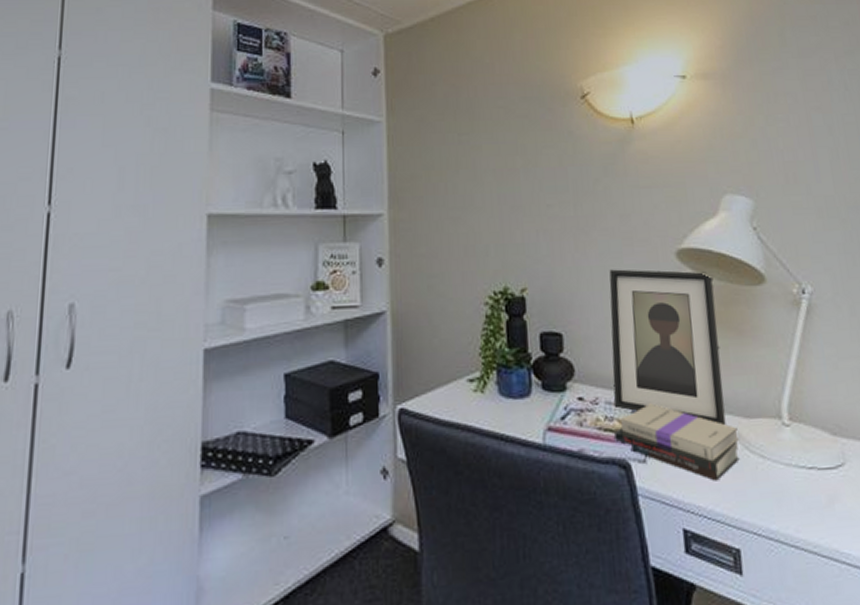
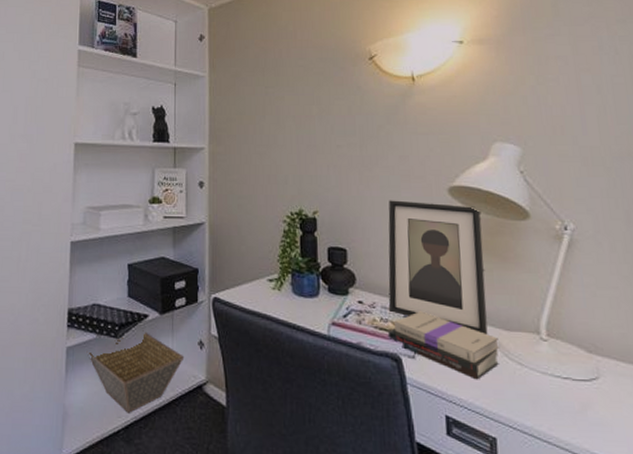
basket: none [229,463,363,577] -> present [86,332,185,413]

